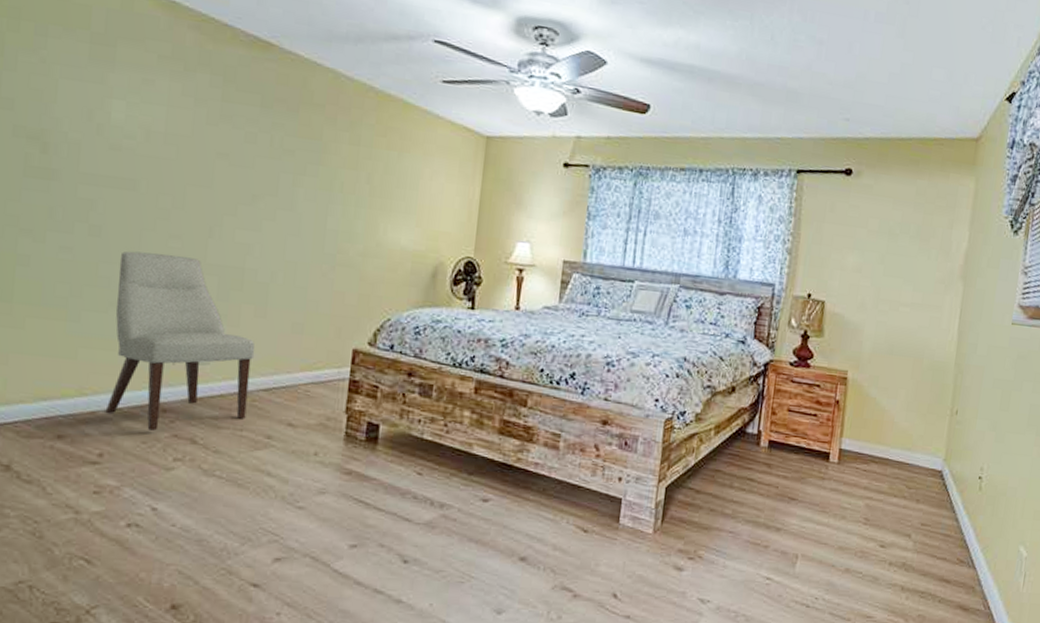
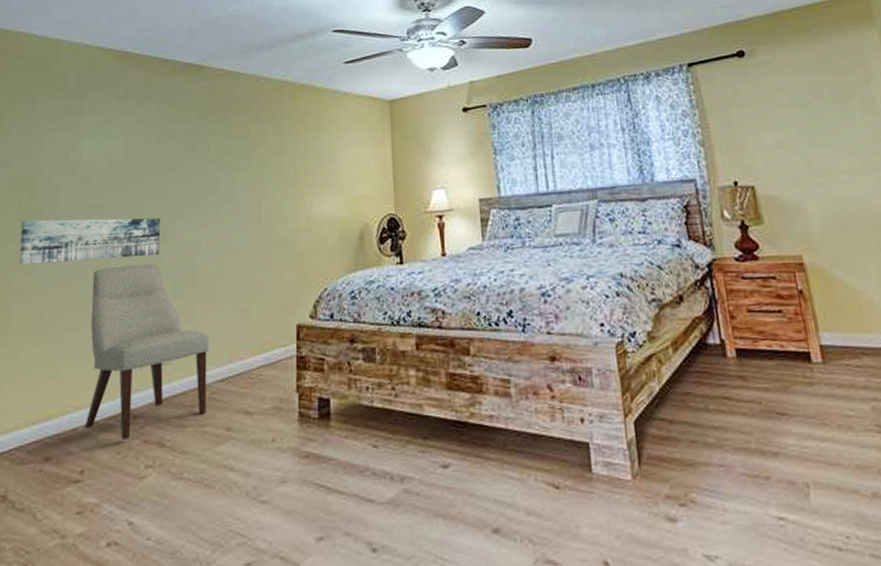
wall art: none [26,178,208,250] -> present [19,217,161,266]

